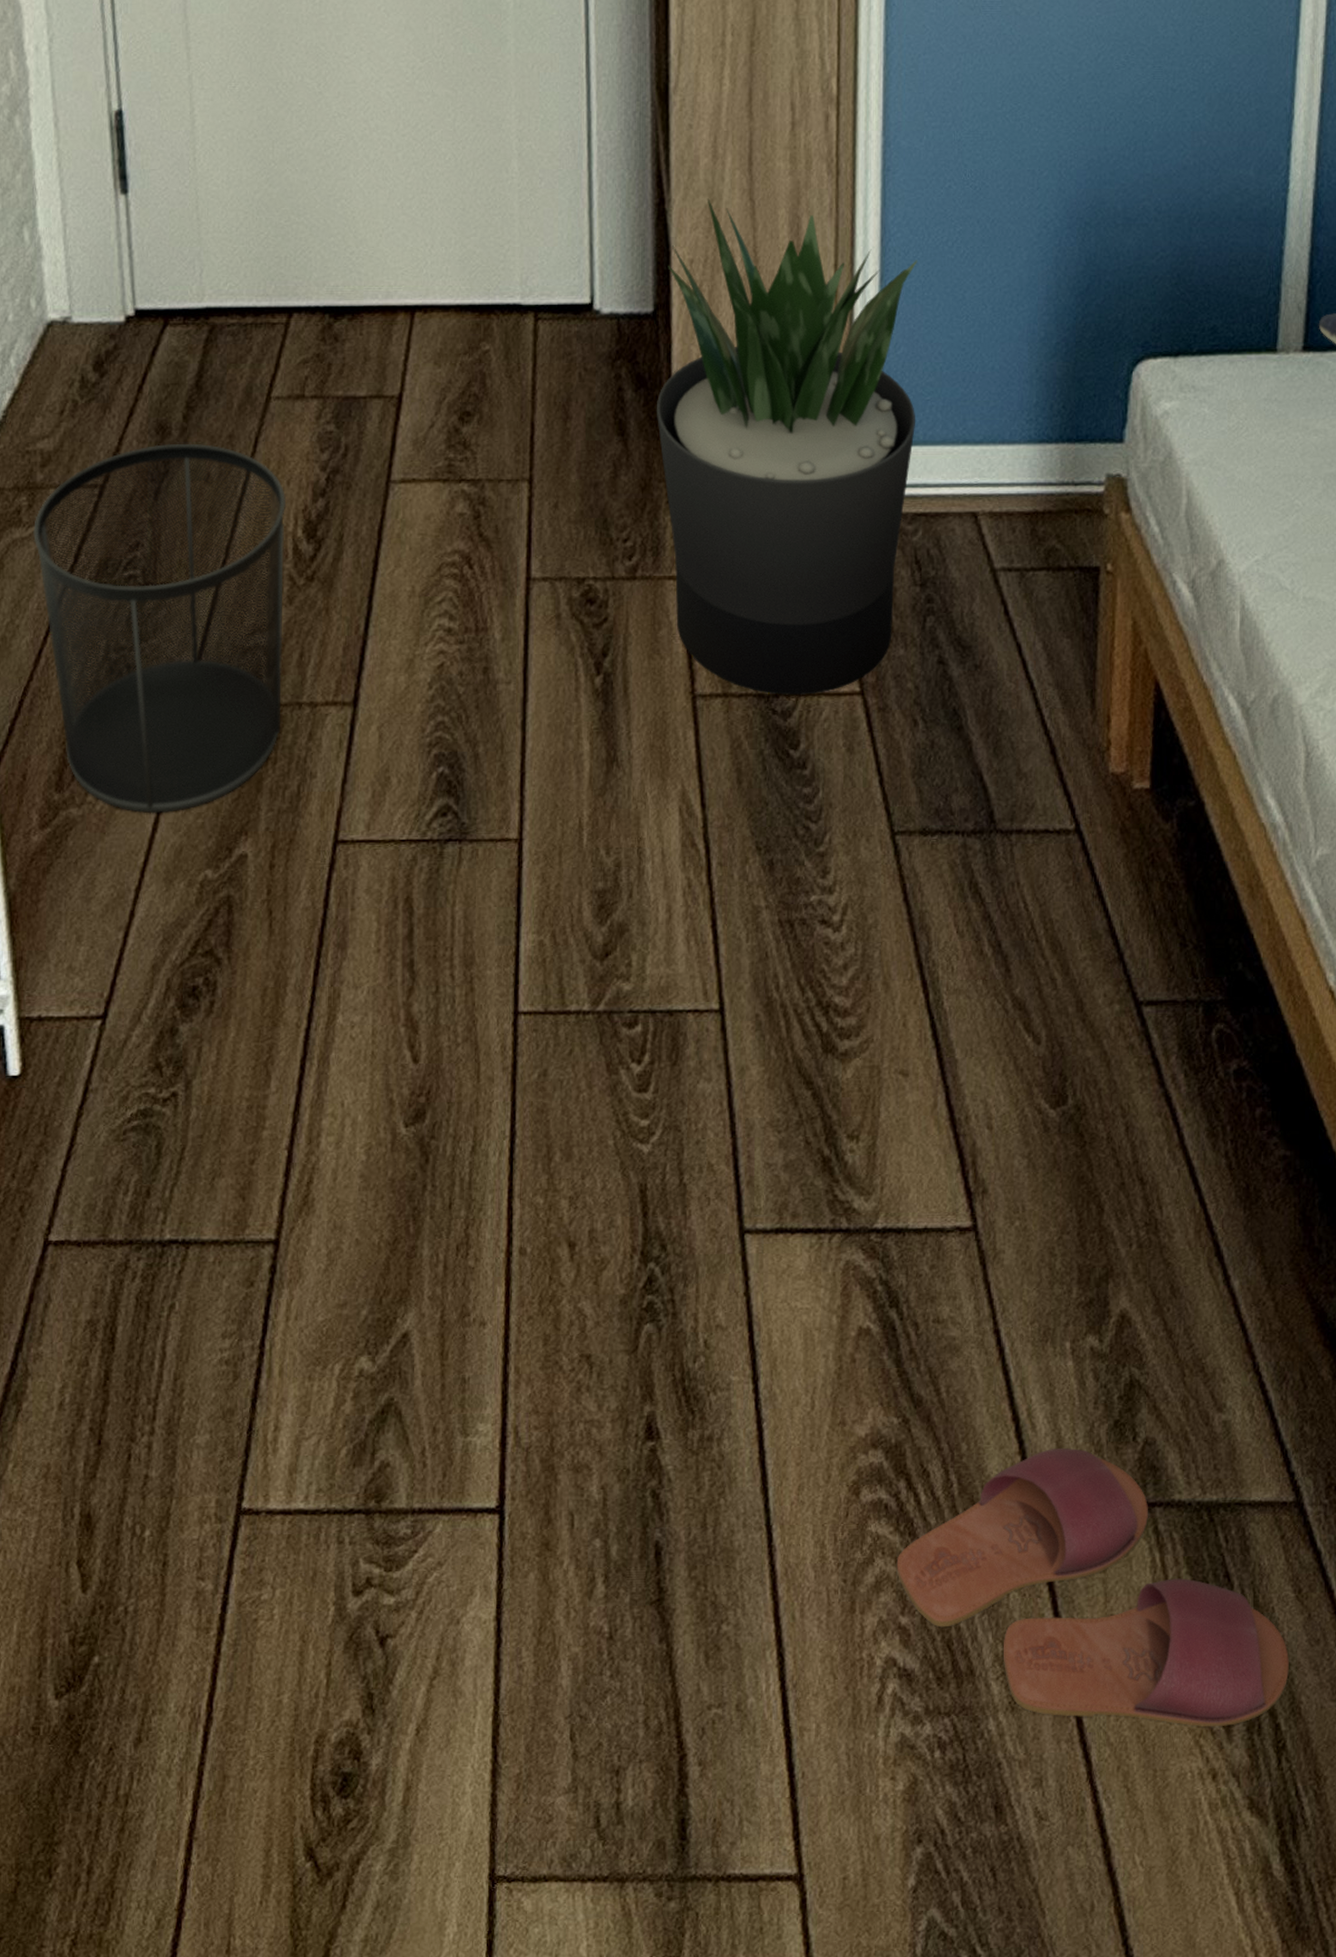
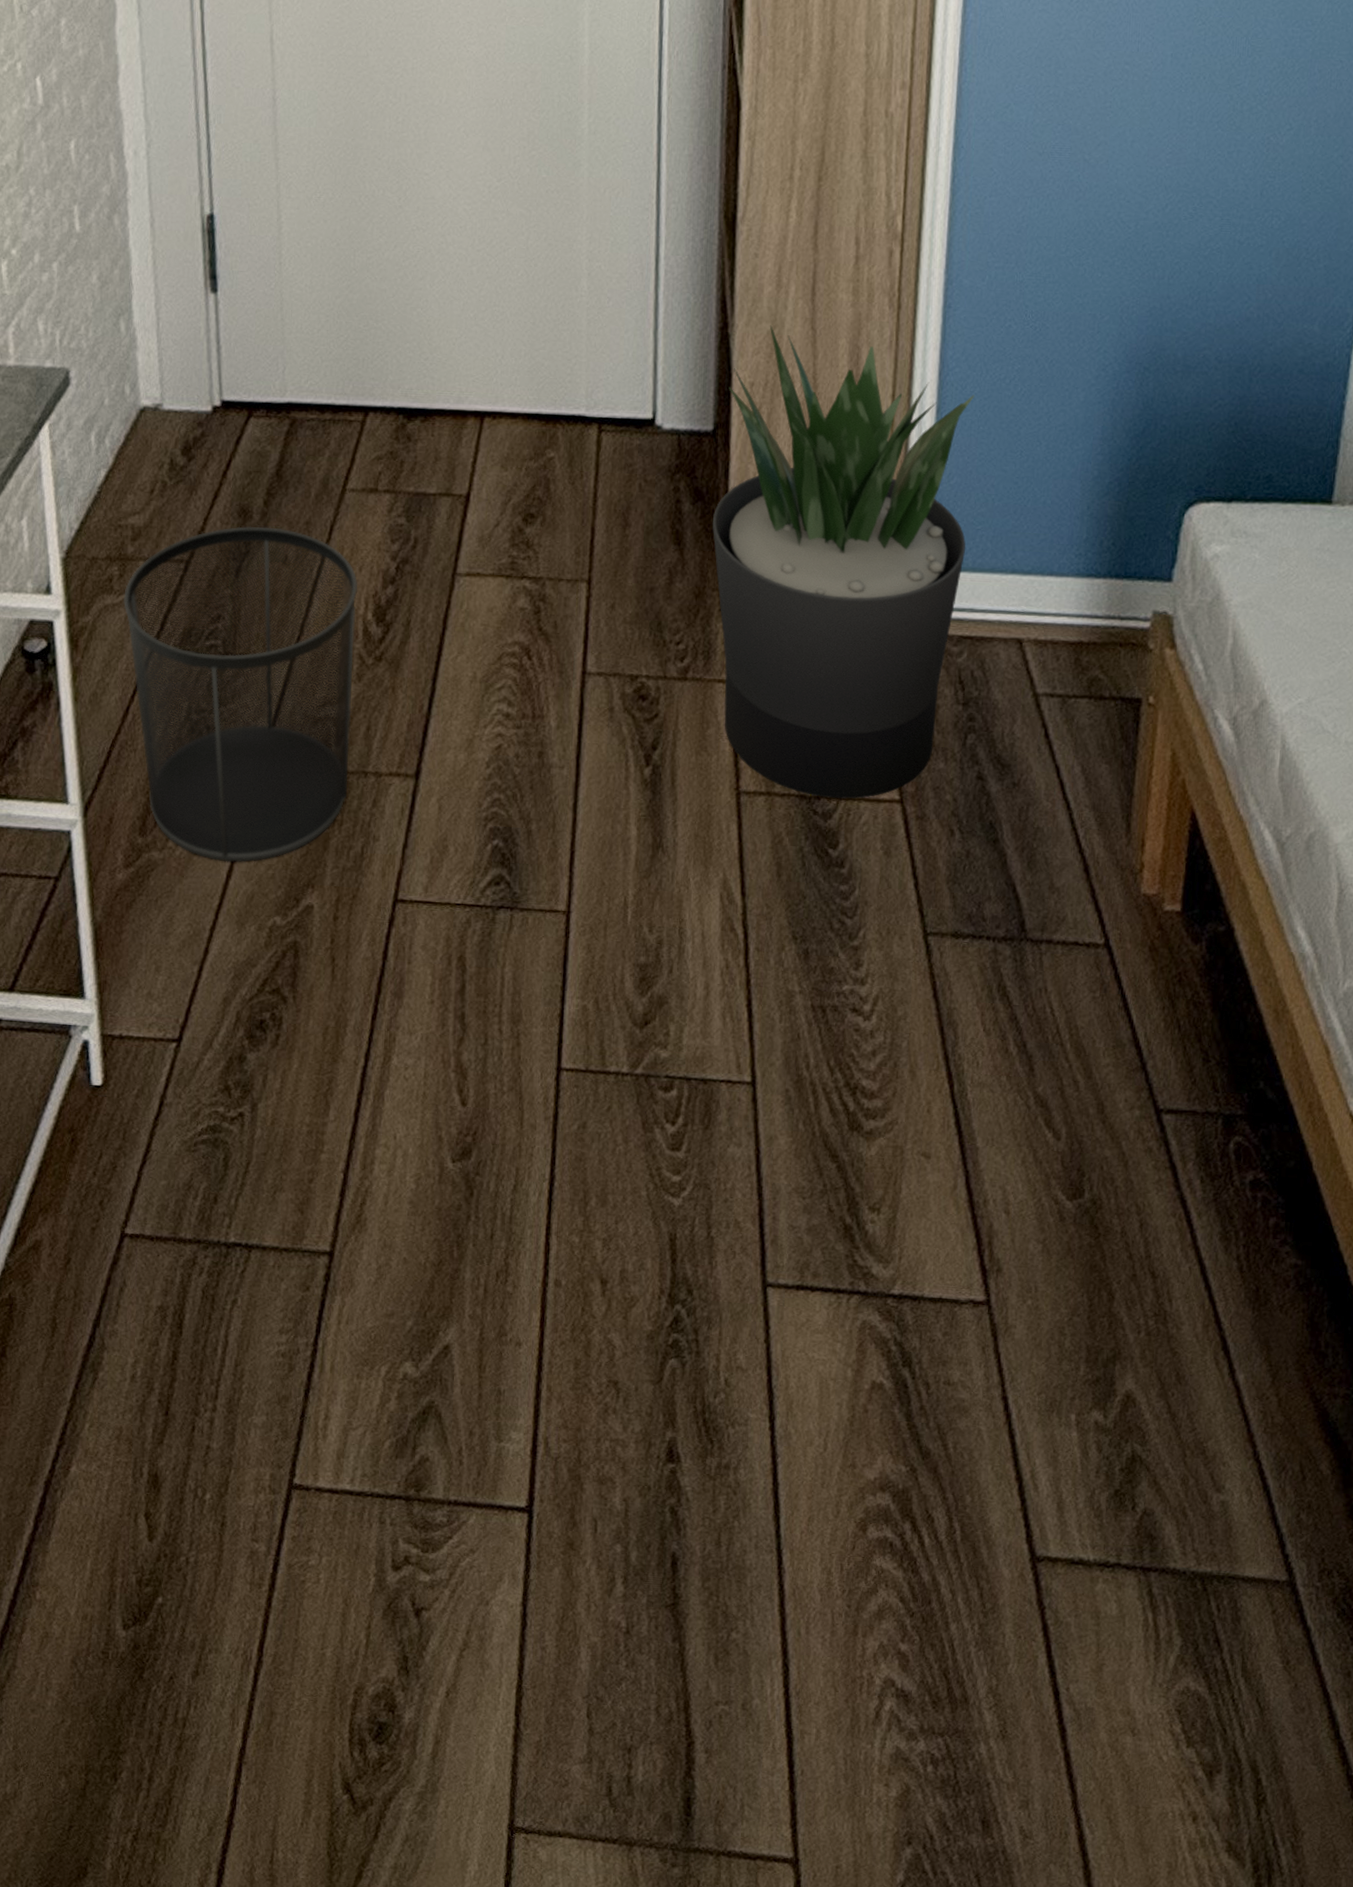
slippers: present [896,1448,1289,1727] -> none [898,1509,1274,1775]

